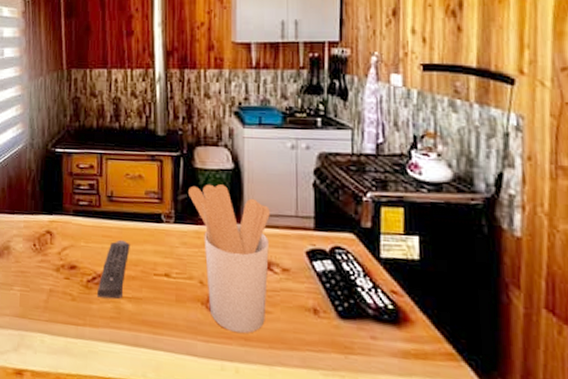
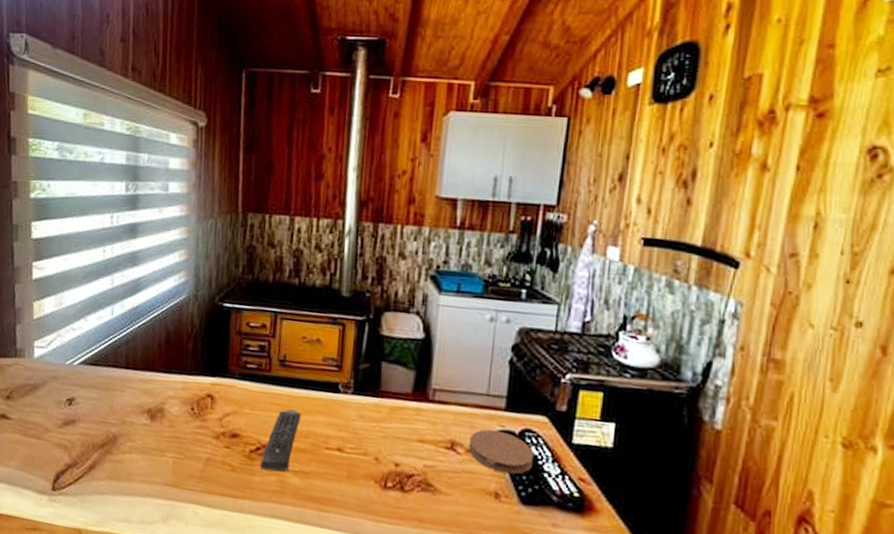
utensil holder: present [189,184,270,333] -> none [371,353,459,515]
coaster: none [284,248,347,291] -> present [468,429,535,475]

